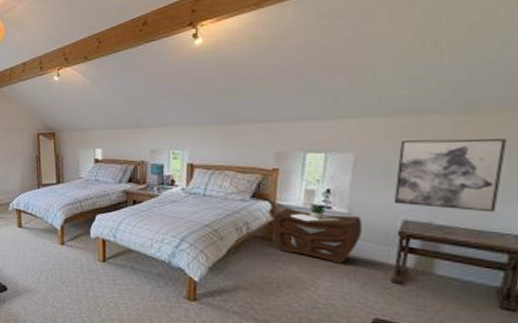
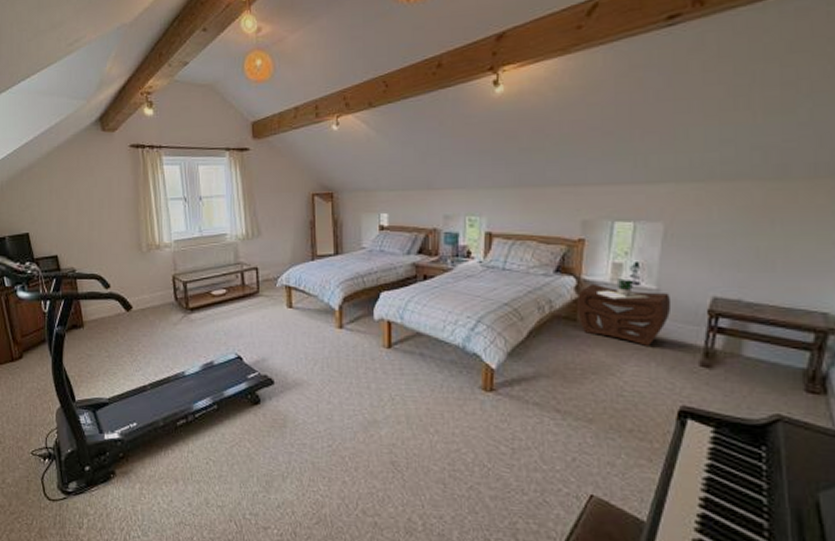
wall art: present [393,138,506,212] -> none [703,208,815,288]

